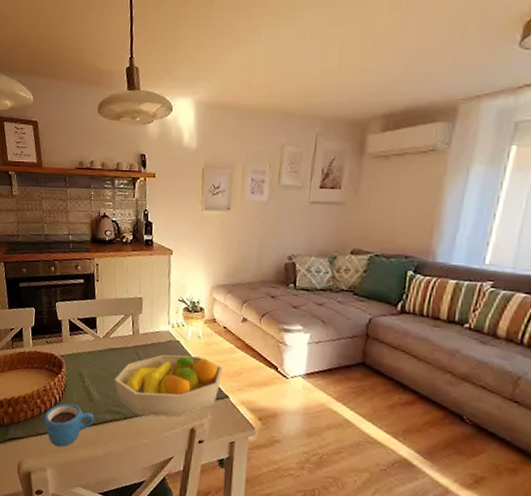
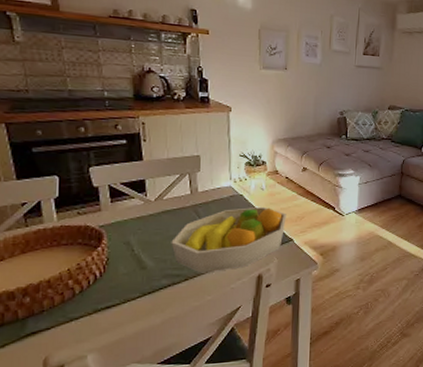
mug: present [44,403,94,447] -> none [80,276,148,327]

